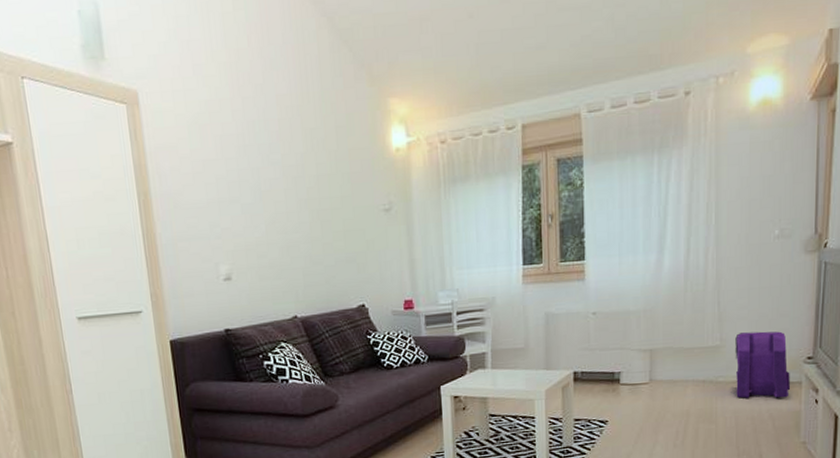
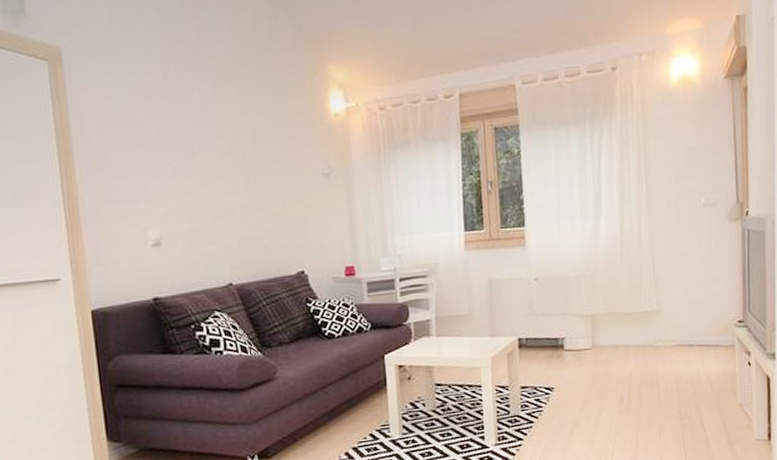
backpack: present [735,331,791,398] -> none [671,296,725,362]

